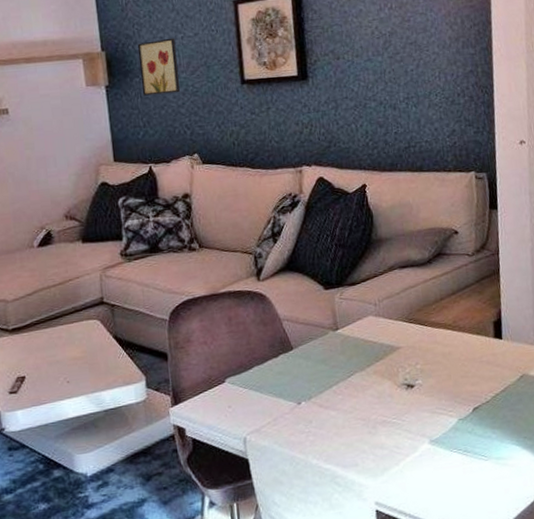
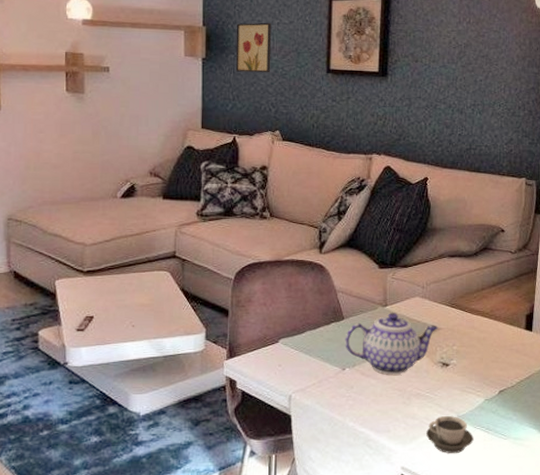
teapot: none [296,336,398,404] -> present [345,313,438,375]
cup: none [398,441,451,483] -> present [426,415,474,454]

